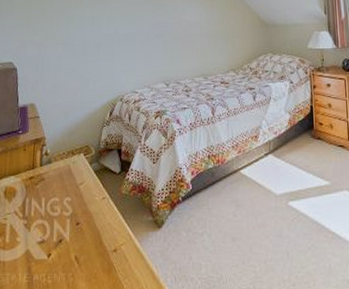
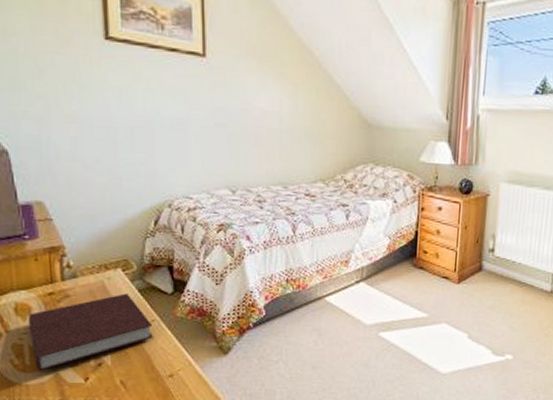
notebook: none [12,175,104,248] -> present [28,293,153,371]

